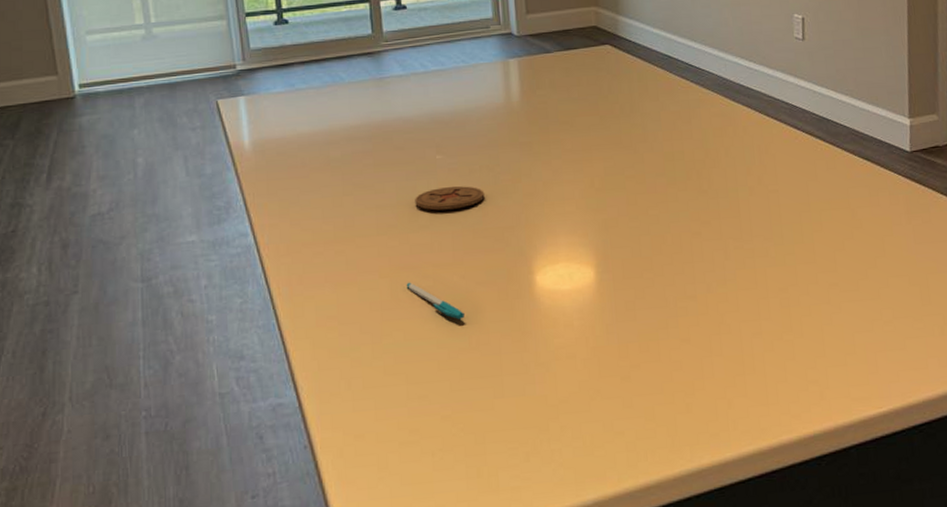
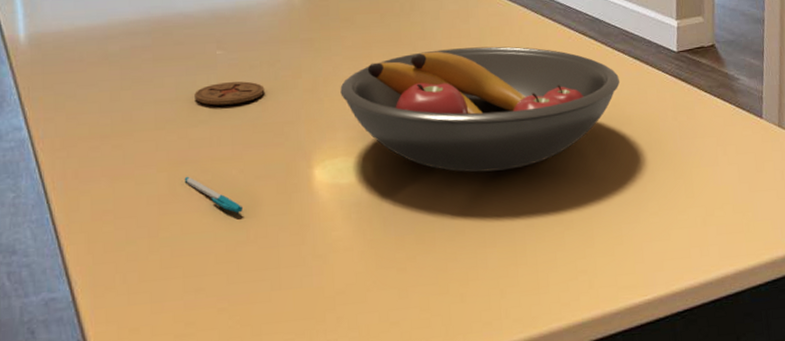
fruit bowl: none [560,148,851,279] -> present [340,46,621,173]

